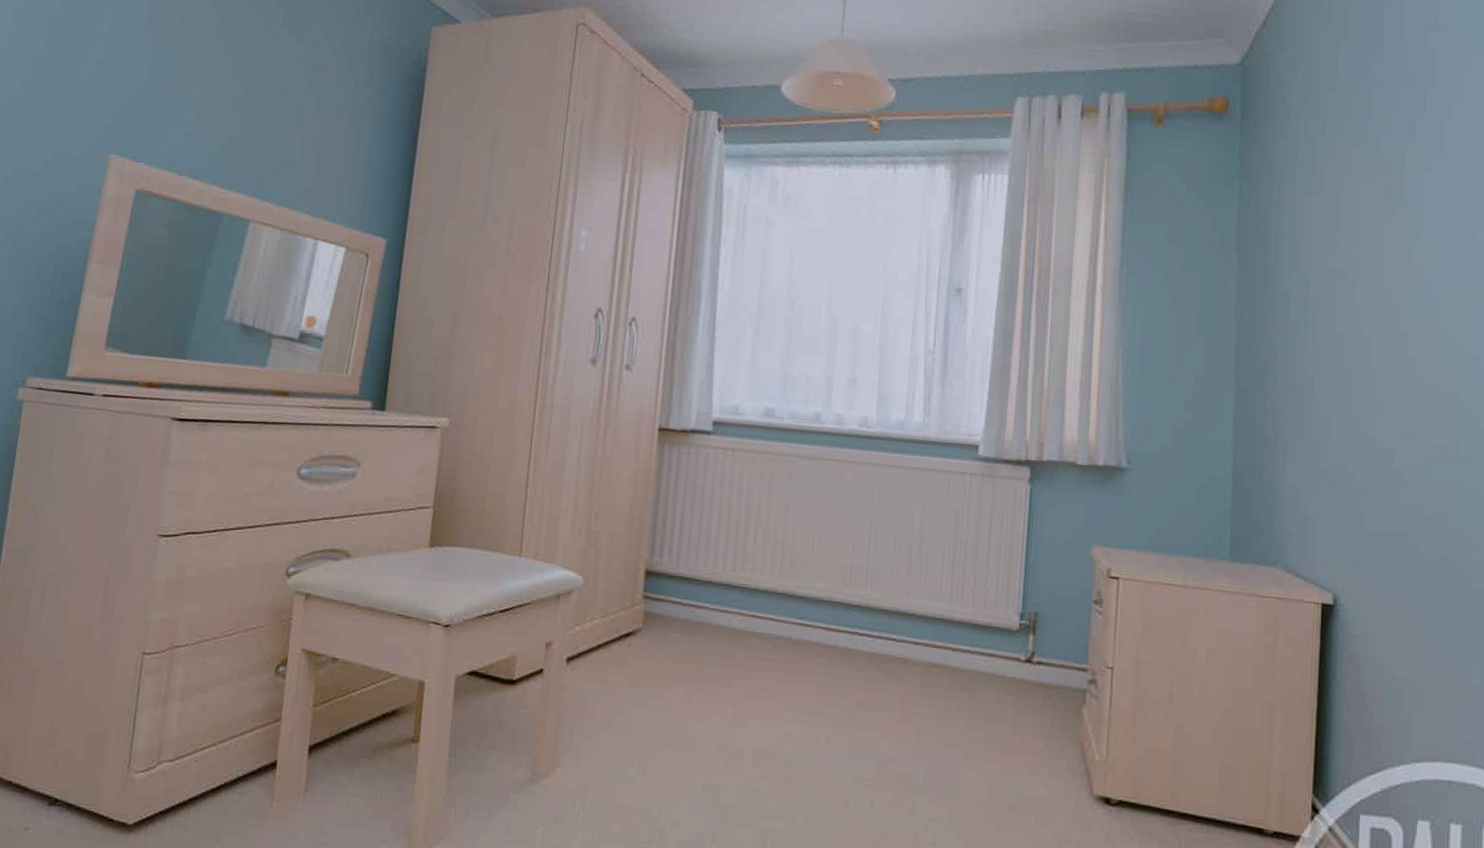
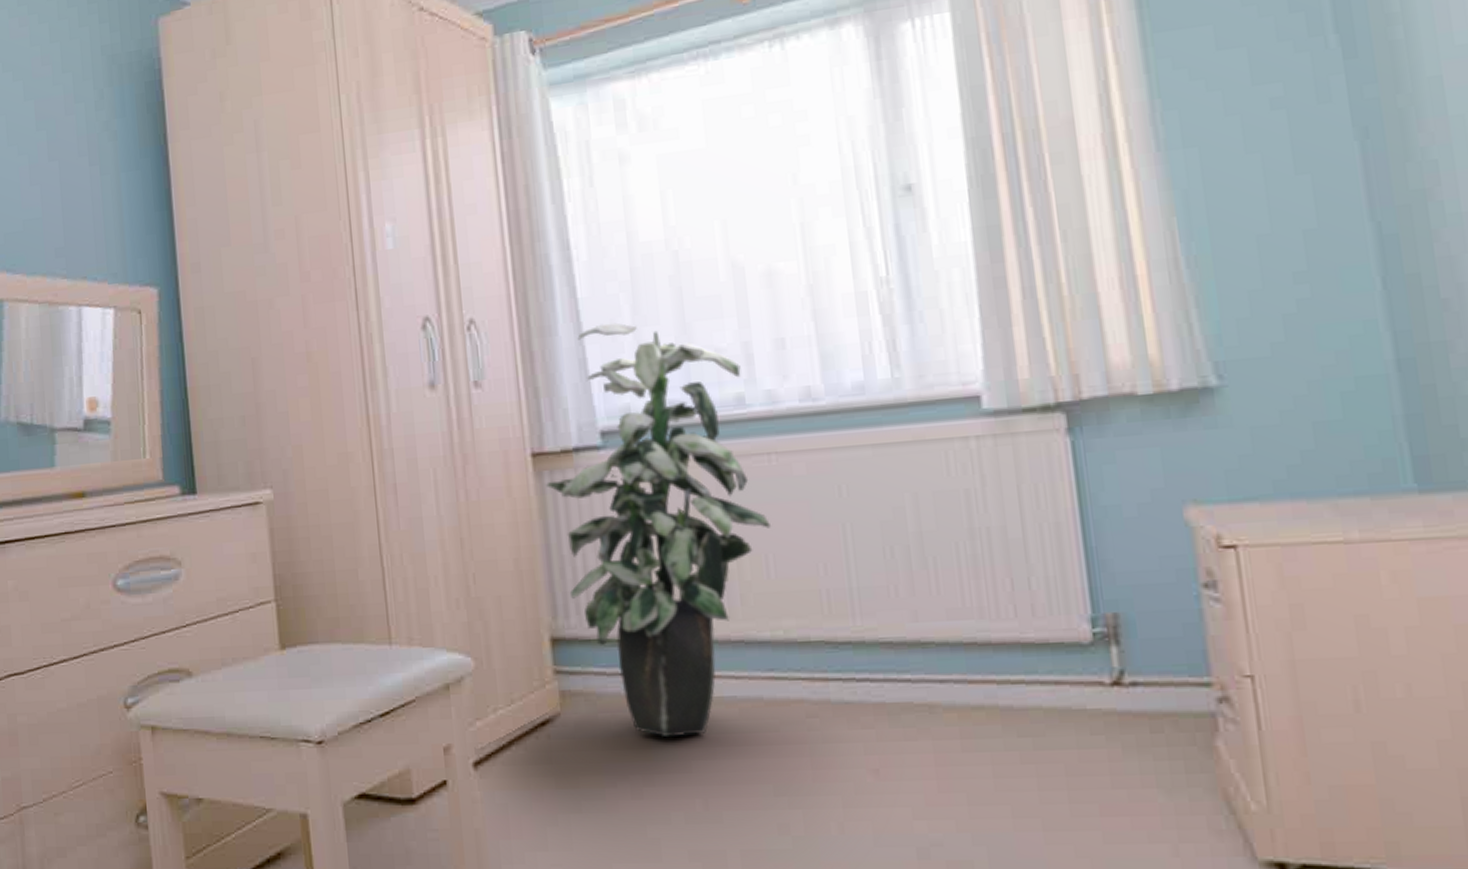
indoor plant: none [664,341,822,659] -> present [545,322,771,736]

